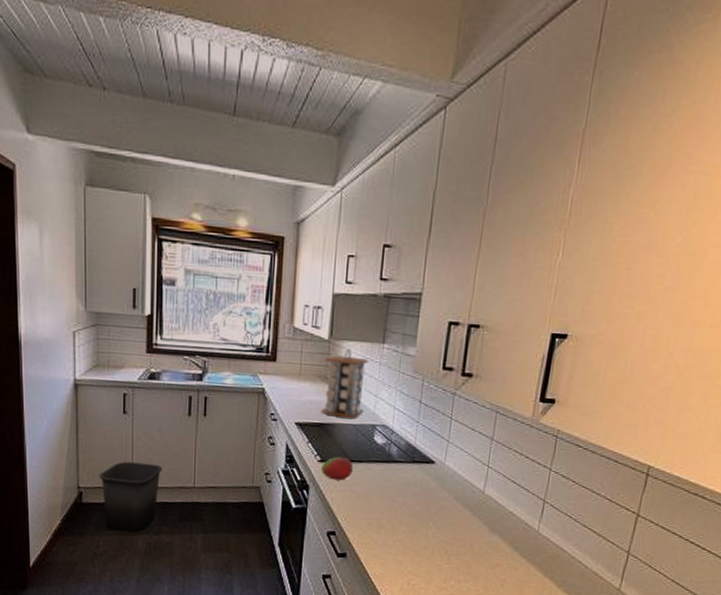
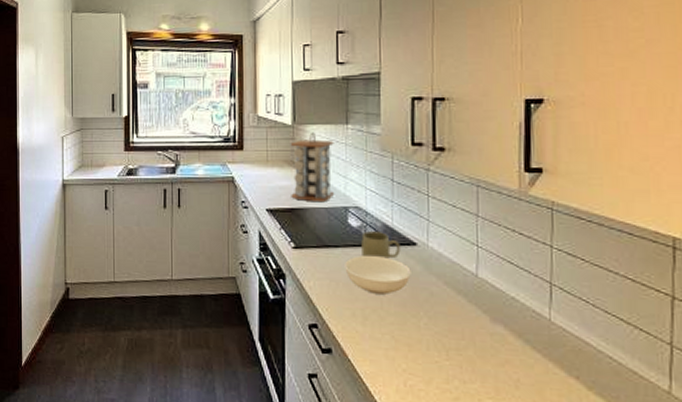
waste bin: present [99,461,163,533] -> none [84,256,142,329]
fruit: present [321,456,354,481] -> none [297,242,330,268]
bowl: none [366,470,427,507] -> present [345,255,411,295]
mug: none [383,449,420,475] -> present [361,231,401,259]

